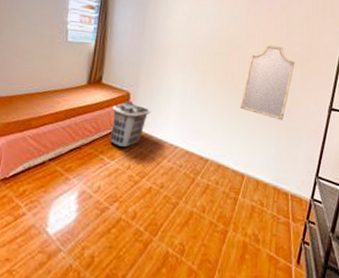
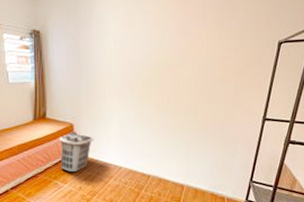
home mirror: present [240,45,295,121] -> none [176,64,229,135]

